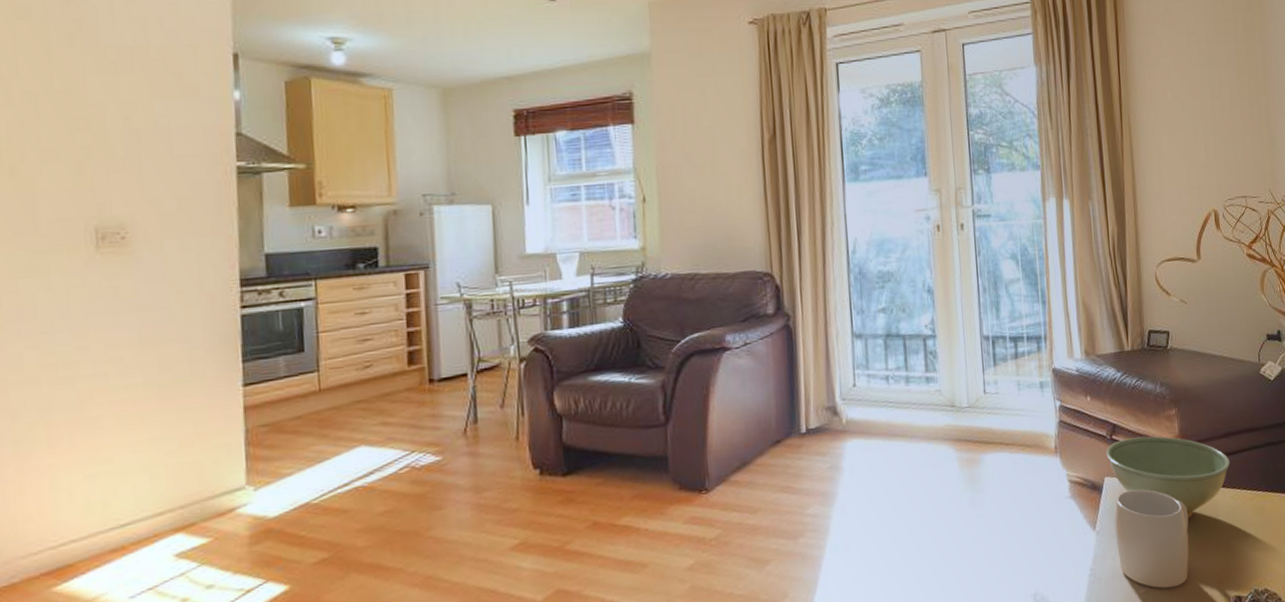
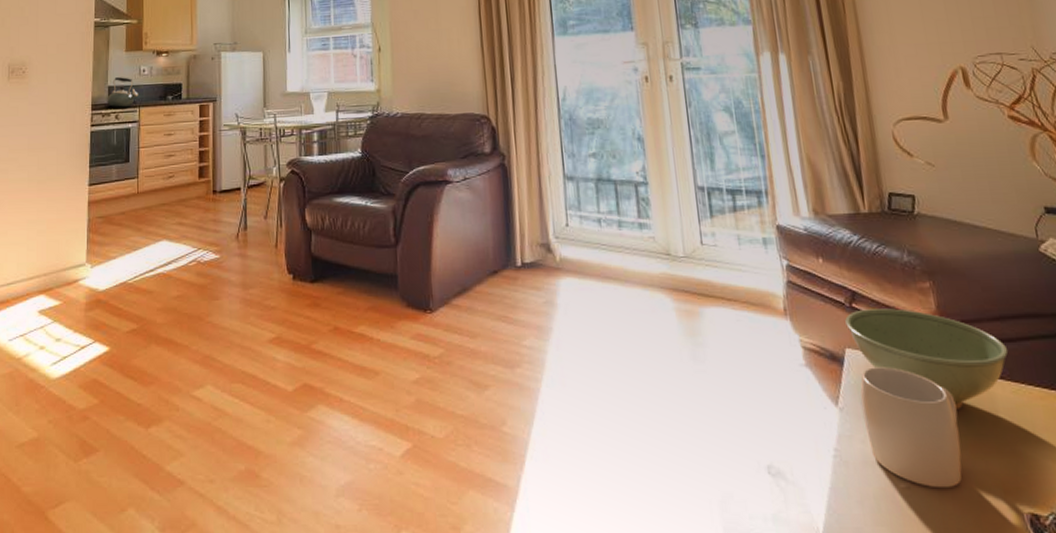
kettle: none [264,241,313,283] -> present [107,77,139,108]

